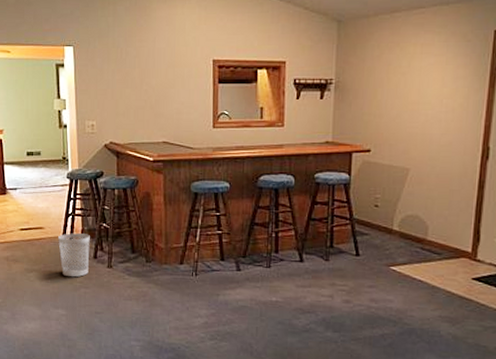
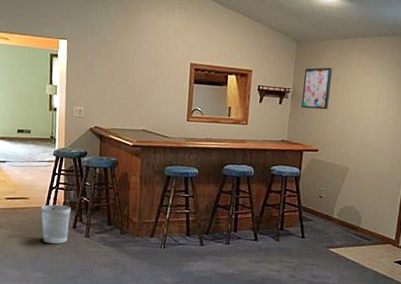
wall art: none [346,49,384,101] -> present [301,67,333,110]

